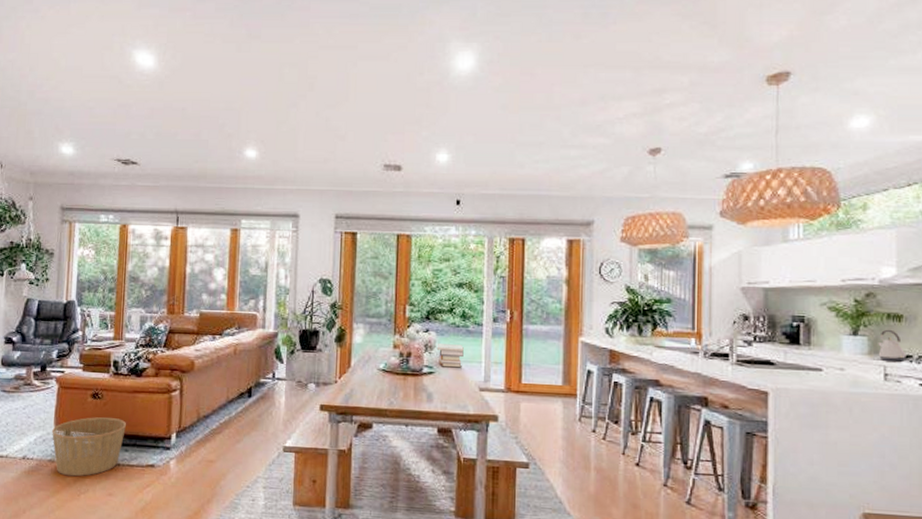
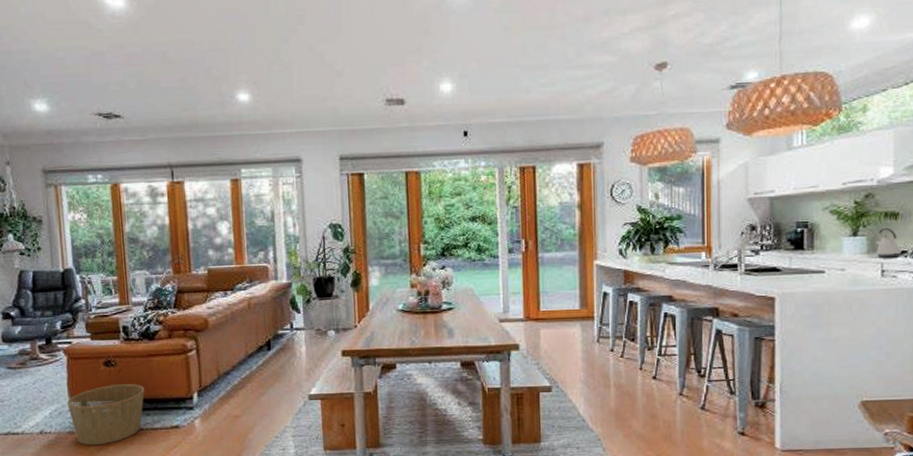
books: present [436,344,464,368] -> none [454,278,481,302]

